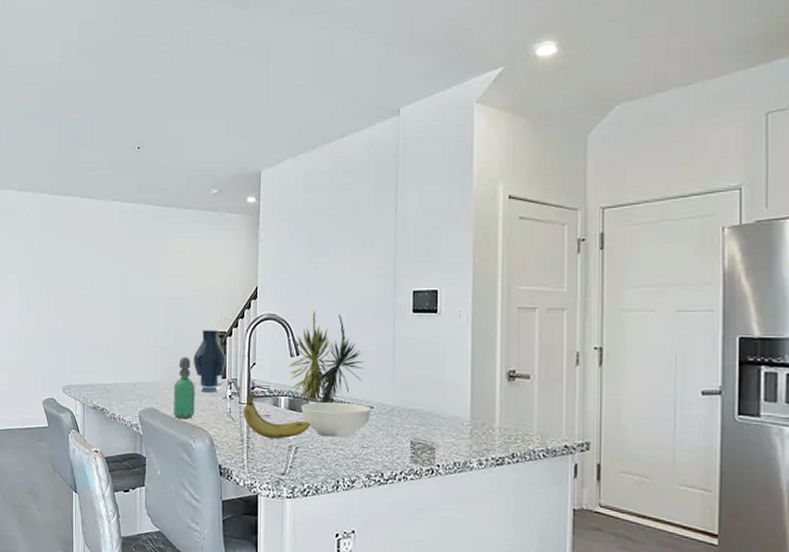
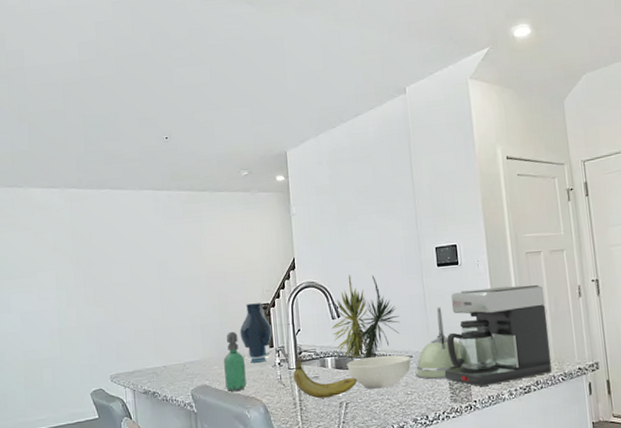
kettle: none [374,357,427,437] -> present [415,307,461,379]
coffee maker: none [407,342,534,451] -> present [444,284,552,386]

